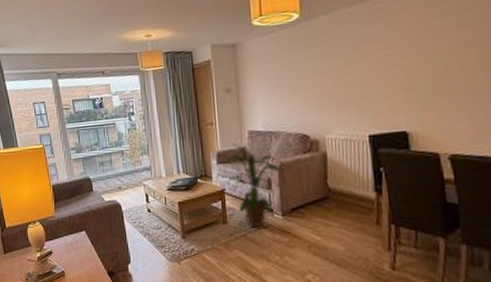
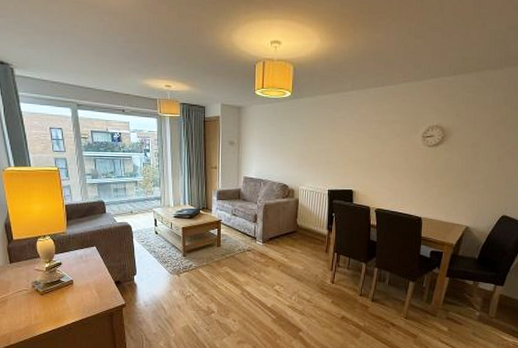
house plant: present [222,143,285,228] -> none [219,185,268,251]

